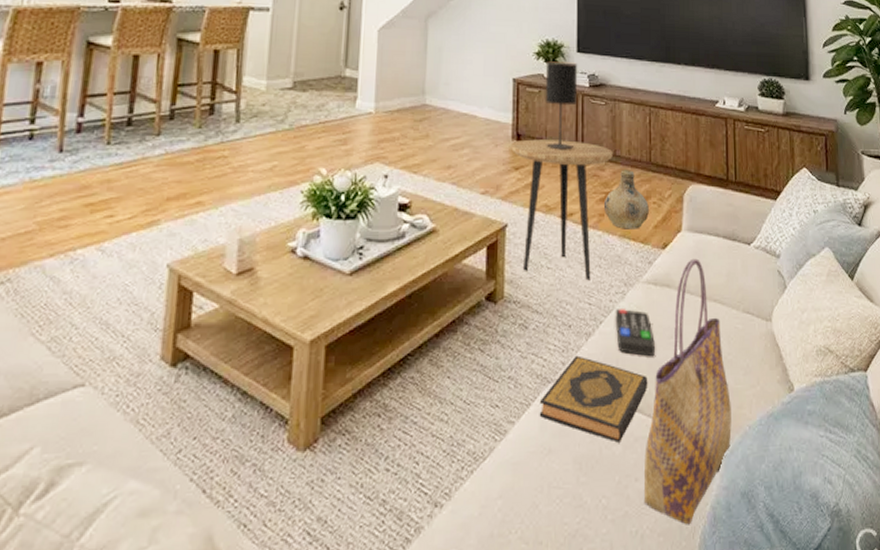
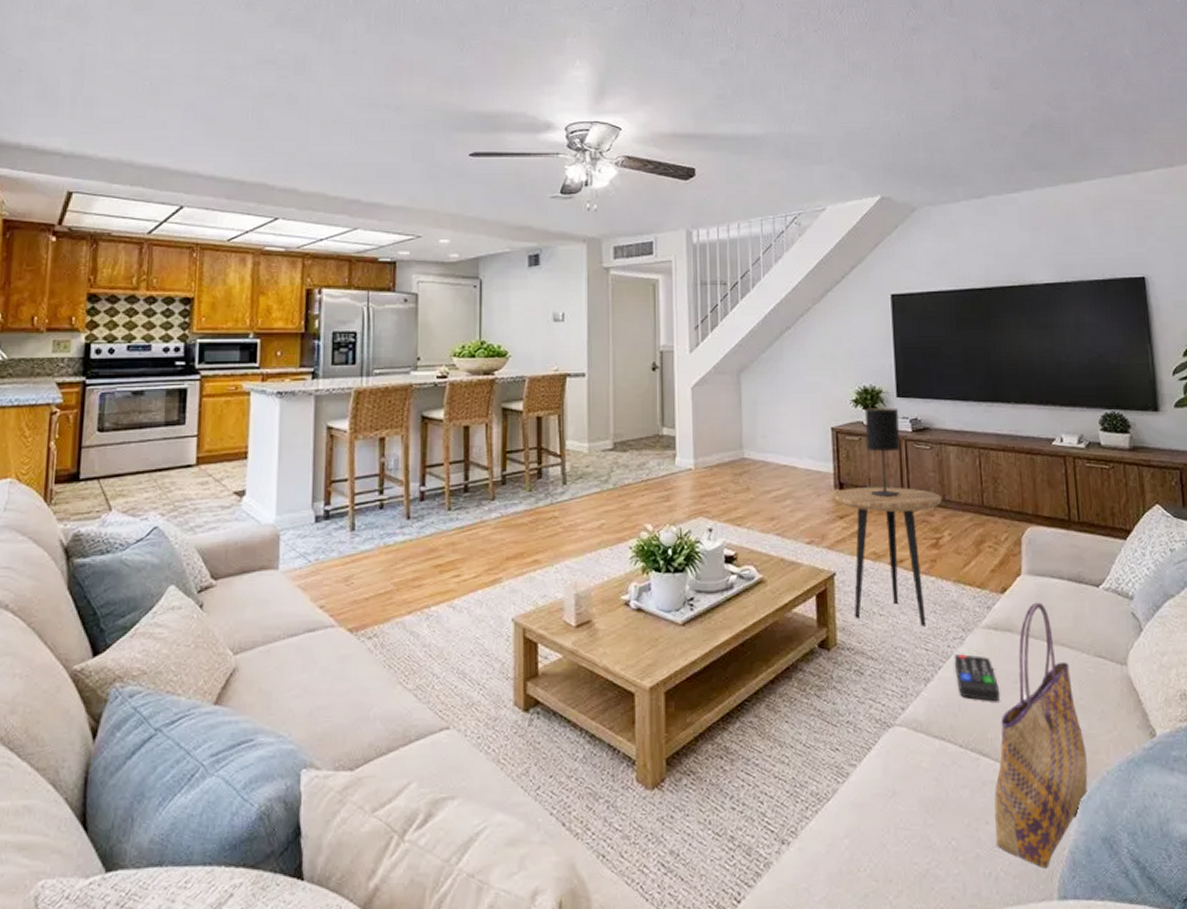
hardback book: present [539,355,648,443] -> none [880,700,994,786]
ceramic jug: present [603,170,650,229] -> none [935,514,986,575]

